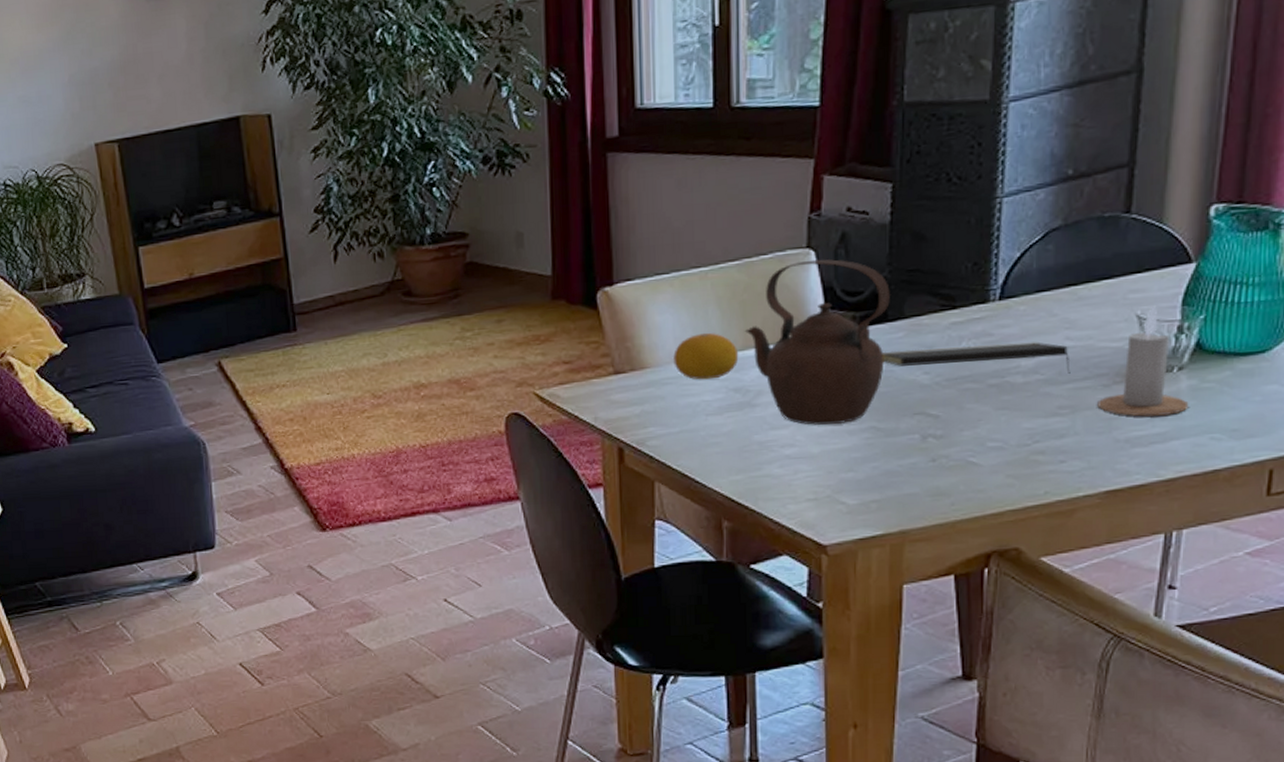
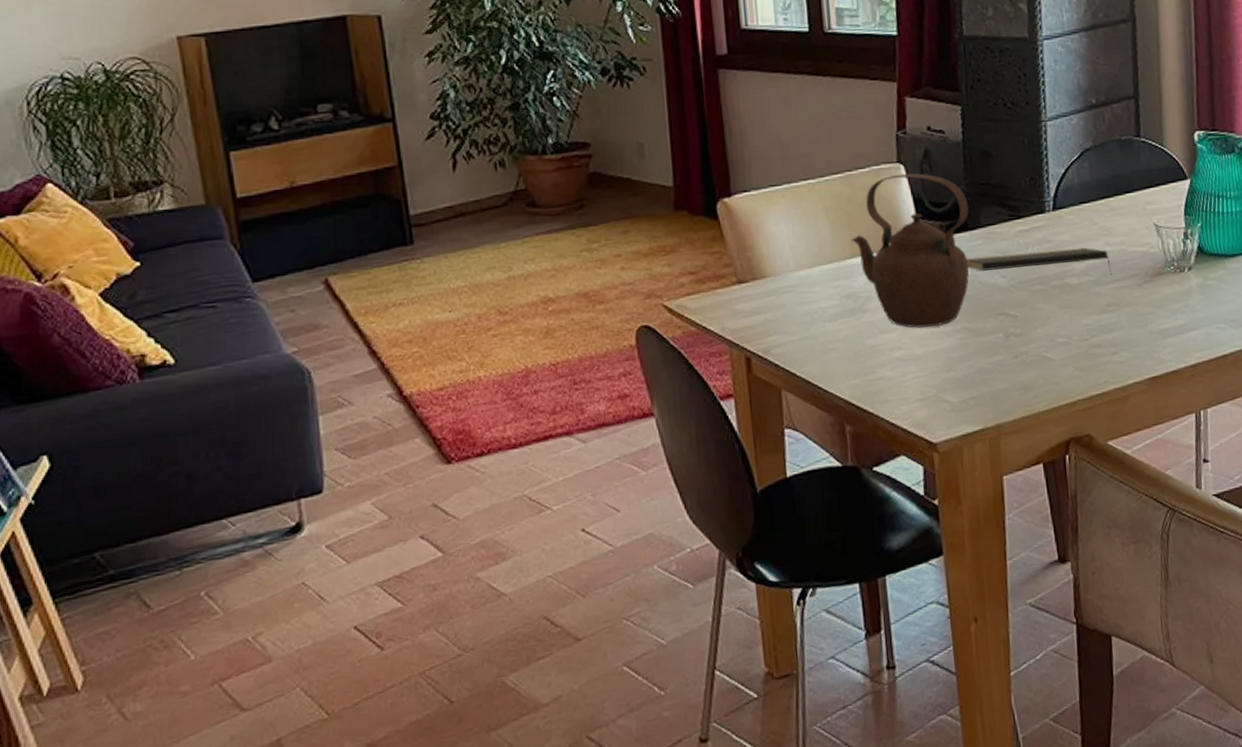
fruit: present [672,332,739,380] -> none [789,242,848,288]
candle: present [1097,306,1189,417] -> none [1134,215,1199,311]

